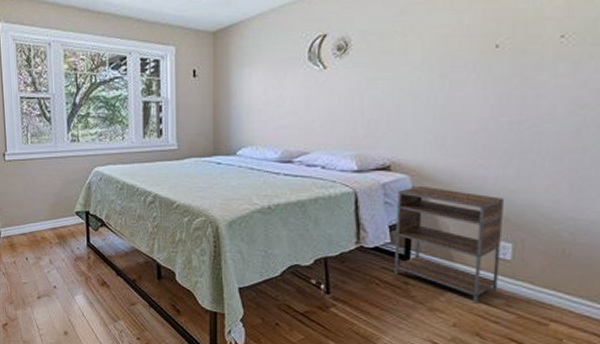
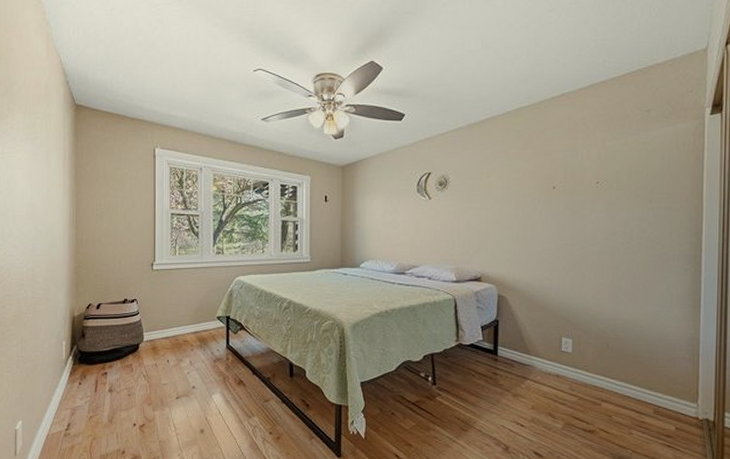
nightstand: present [394,185,504,304] -> none [486,293,564,389]

